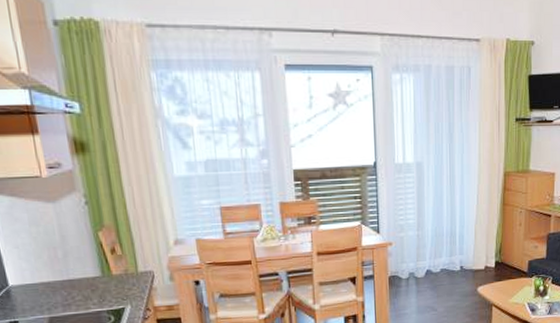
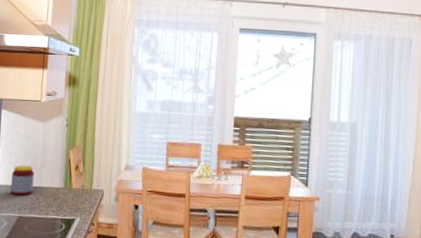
jar: none [26,257,62,295] -> present [10,165,35,196]

